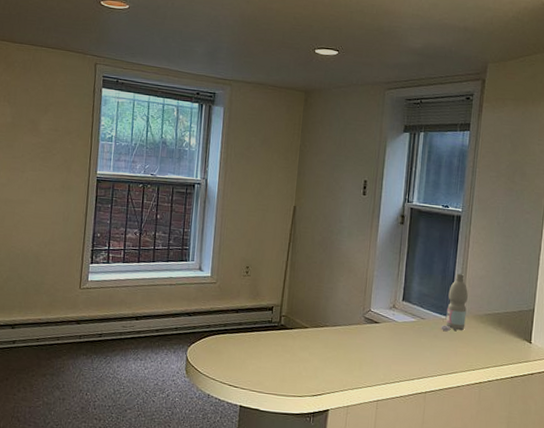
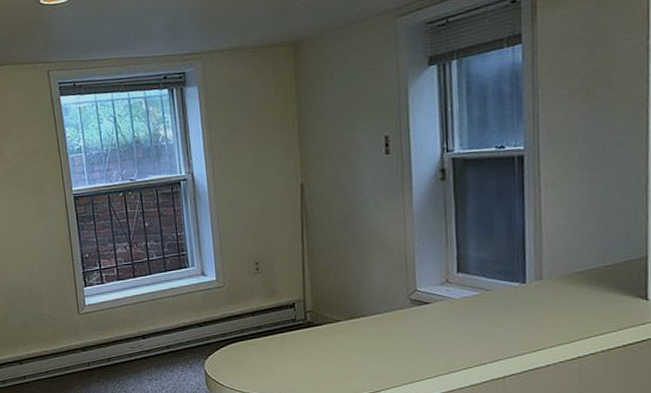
water bottle: present [441,273,468,331] -> none [514,227,548,301]

